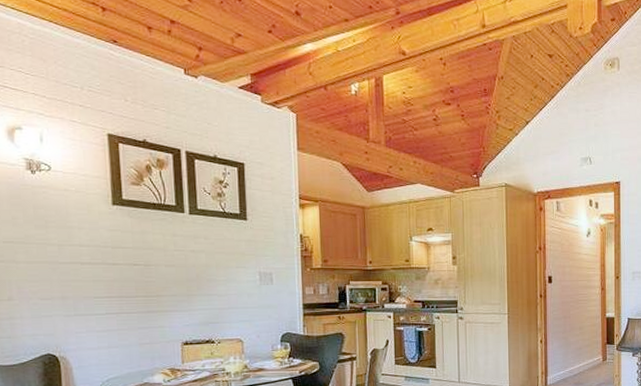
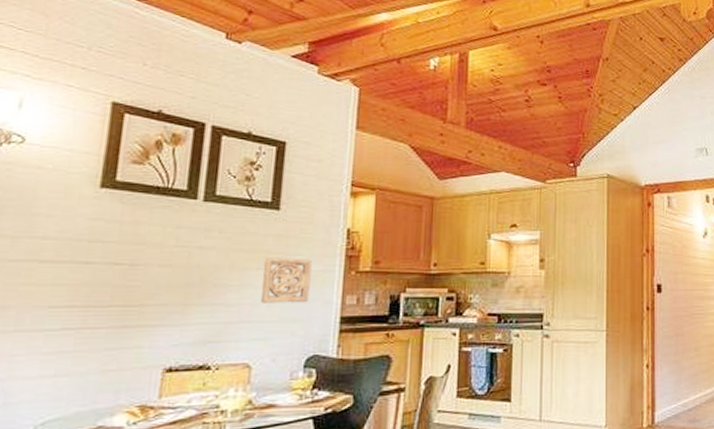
wall ornament: none [240,257,278,294] -> present [260,256,312,303]

